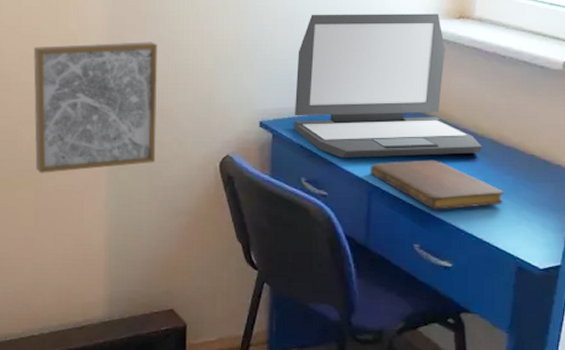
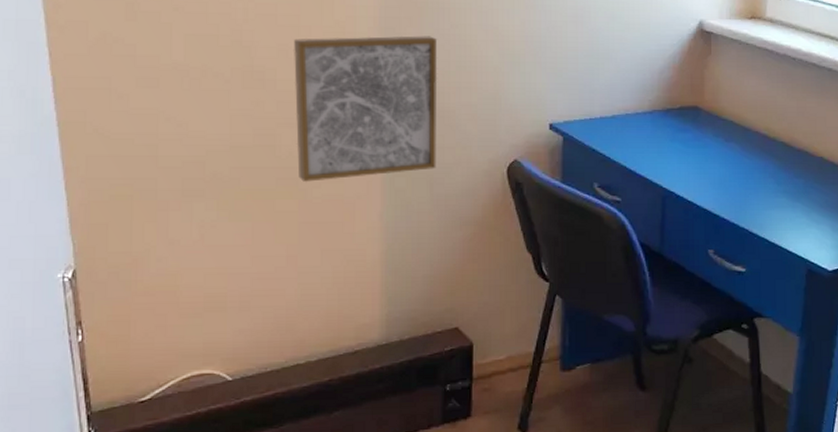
laptop: present [294,13,483,158] -> none [585,10,774,162]
notebook: present [370,160,504,210] -> none [664,163,795,215]

